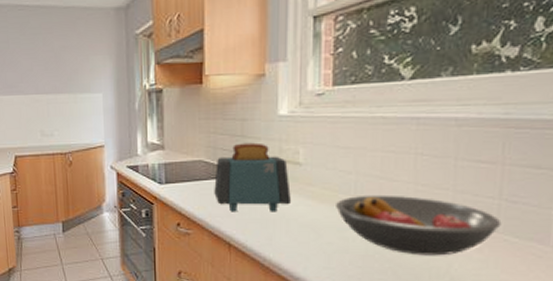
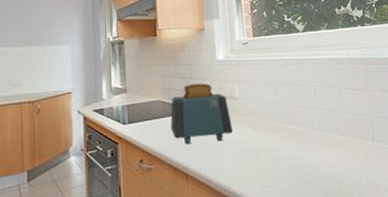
fruit bowl: present [336,194,502,256] -> none [266,118,376,166]

